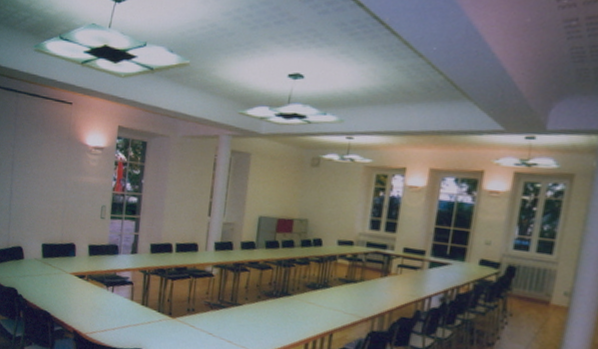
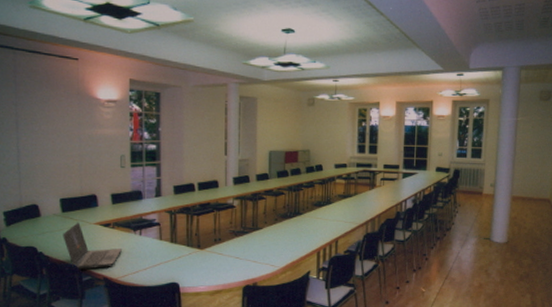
laptop computer: none [40,269,93,321] -> present [63,222,122,270]

